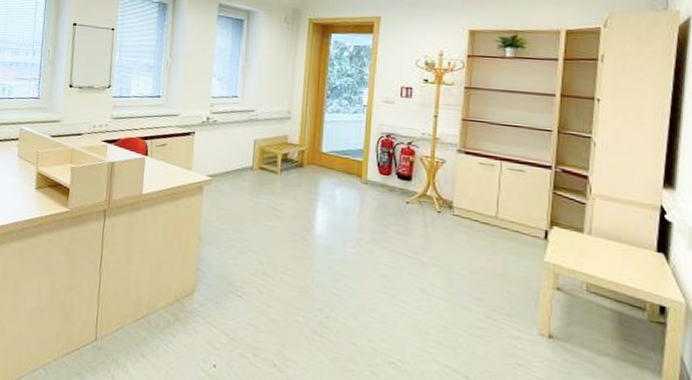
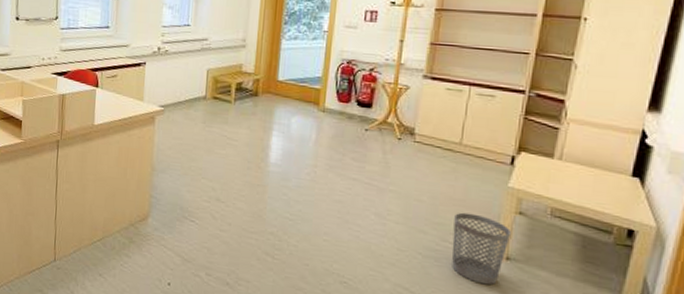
wastebasket: none [496,287,551,366] -> present [452,212,511,285]

